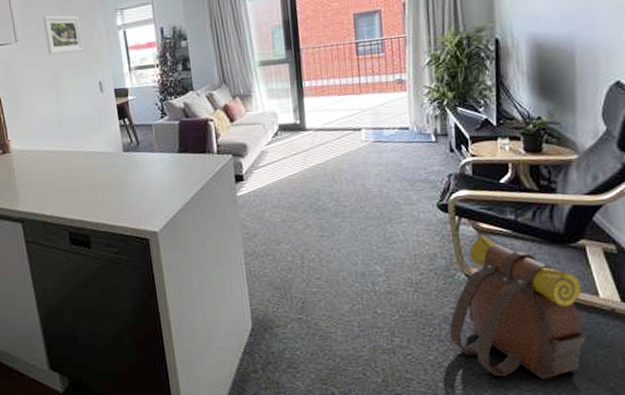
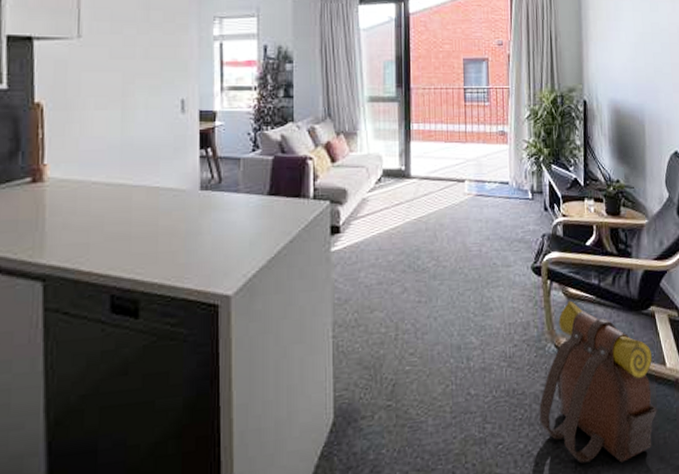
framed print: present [43,15,83,55] -> none [119,11,168,60]

